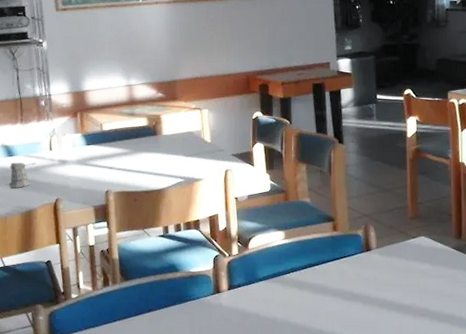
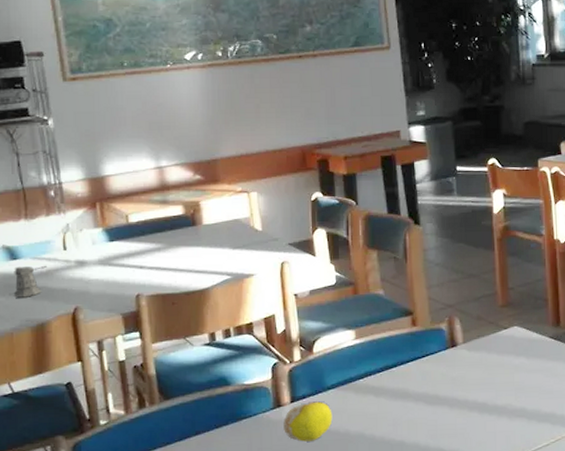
fruit: none [221,290,263,324] -> present [283,401,333,442]

